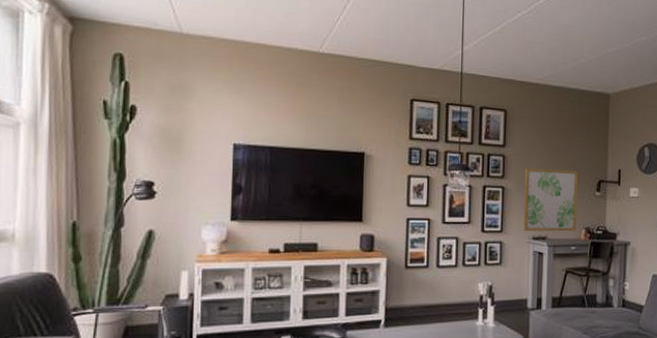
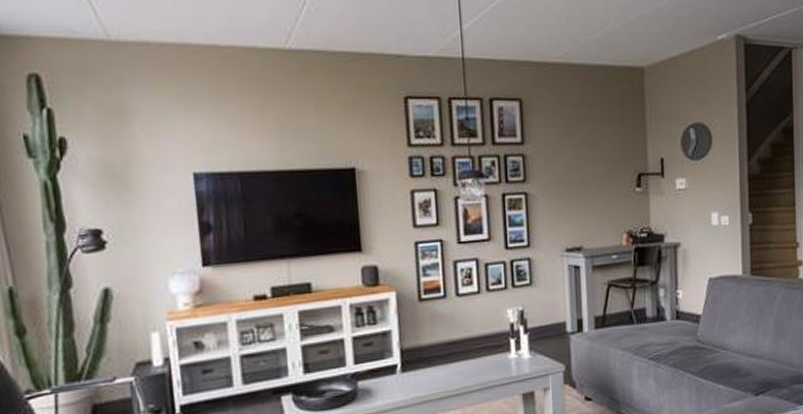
wall art: present [523,168,578,232] -> none [550,164,617,243]

